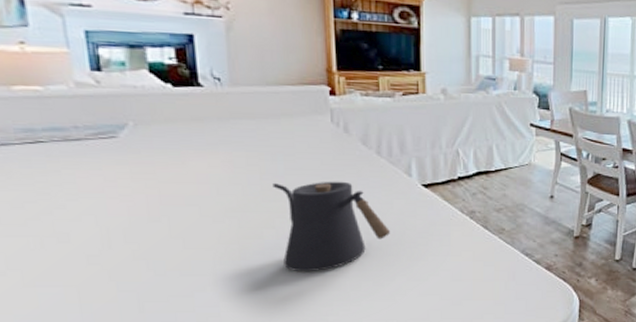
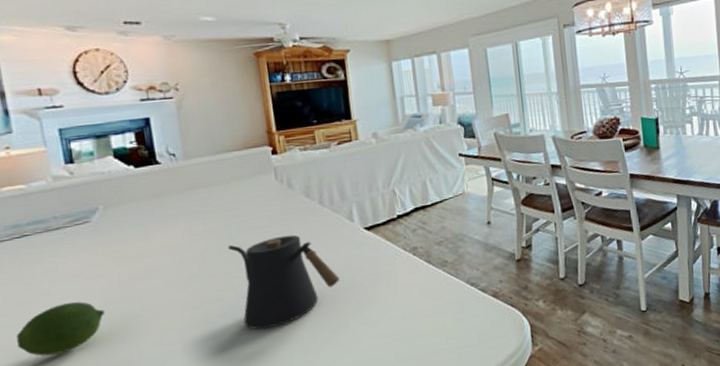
fruit: none [24,219,130,271] -> present [16,301,106,356]

